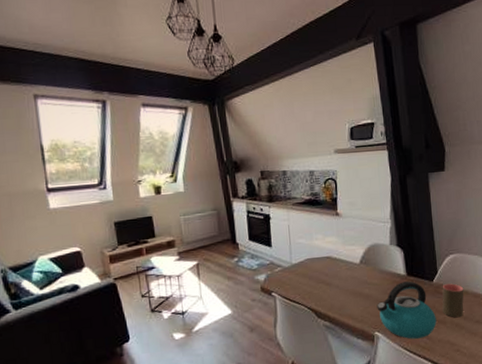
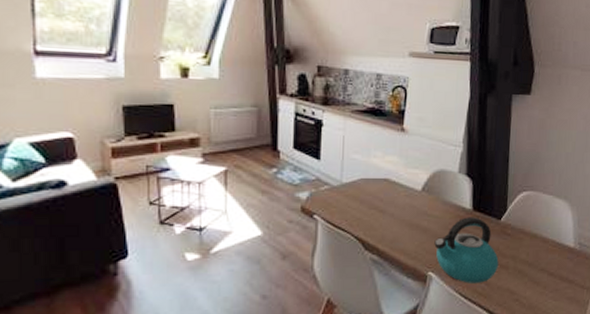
cup: present [442,283,464,318] -> none [506,224,533,264]

